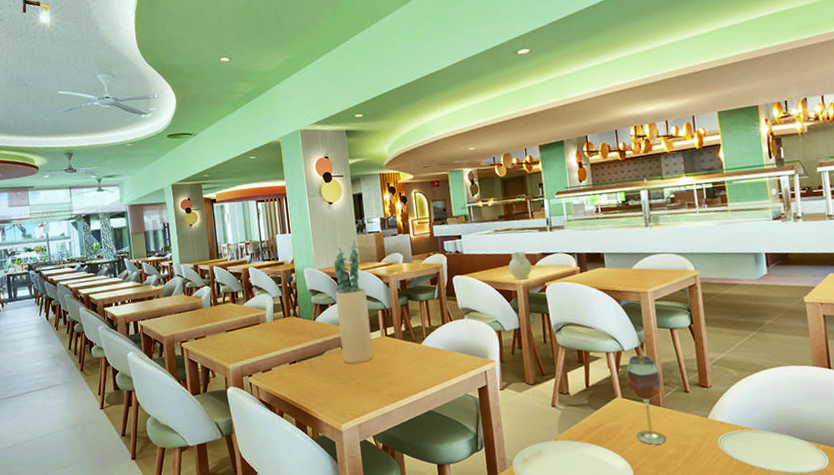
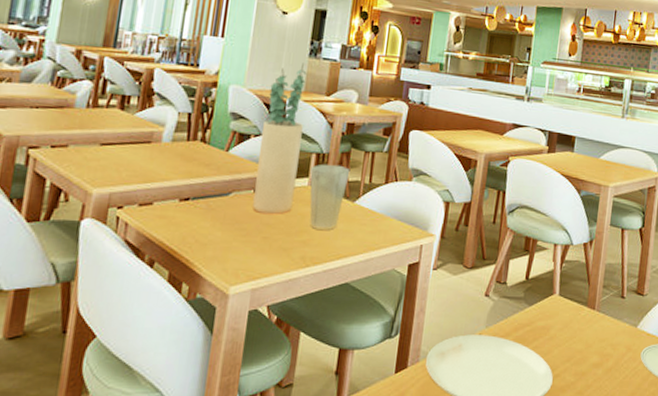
cup: none [380,316,412,371] -> present [309,164,350,230]
pitcher: present [508,251,532,280] -> none [474,116,500,149]
wineglass: present [626,355,666,445] -> none [564,251,603,350]

